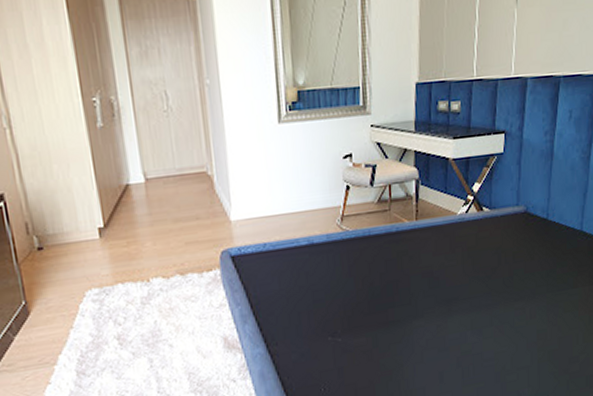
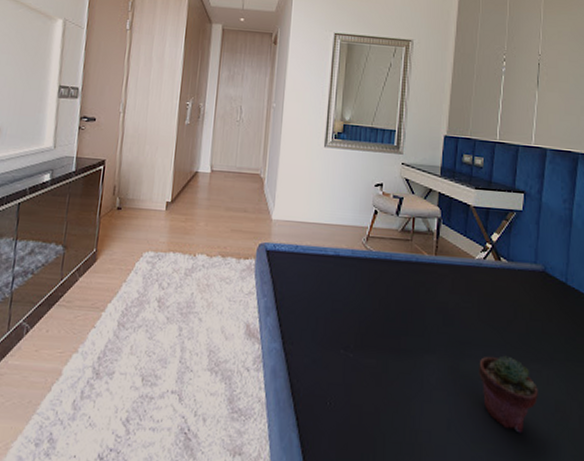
potted succulent: none [466,302,522,367] -> present [479,355,538,434]

